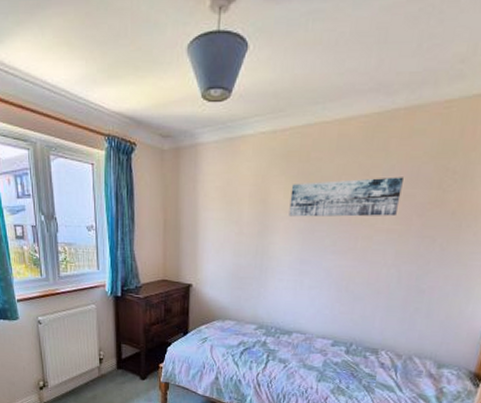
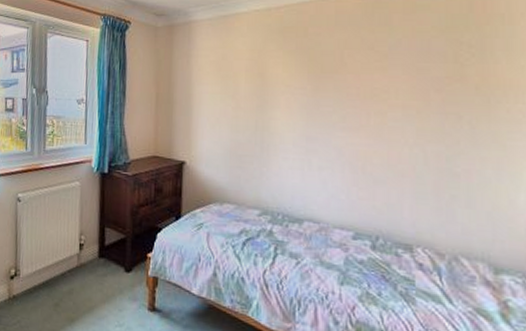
wall art: present [288,177,404,217] -> none [289,51,413,92]

